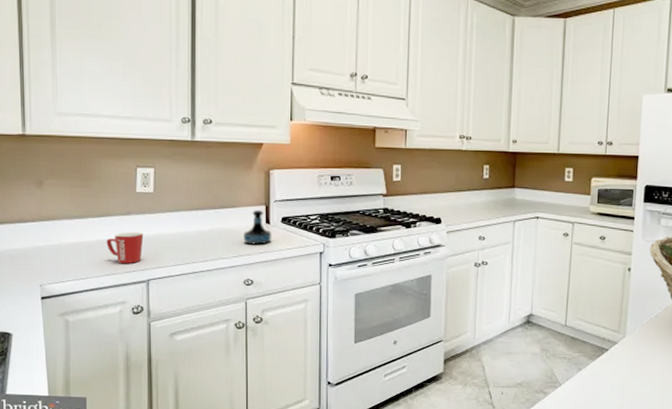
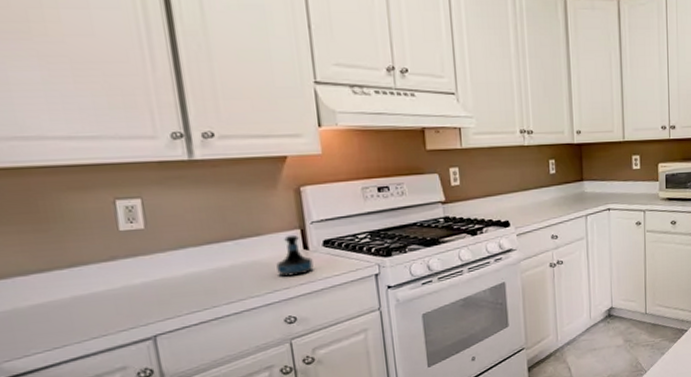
mug: present [106,232,144,264] -> none [85,279,141,322]

